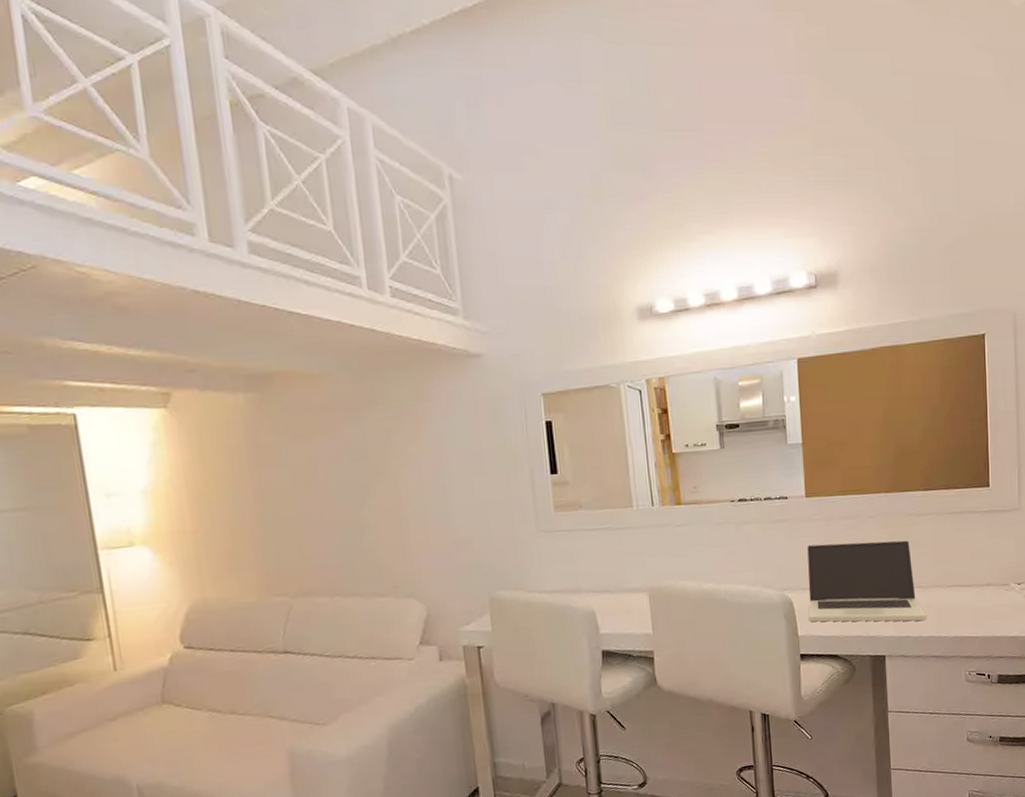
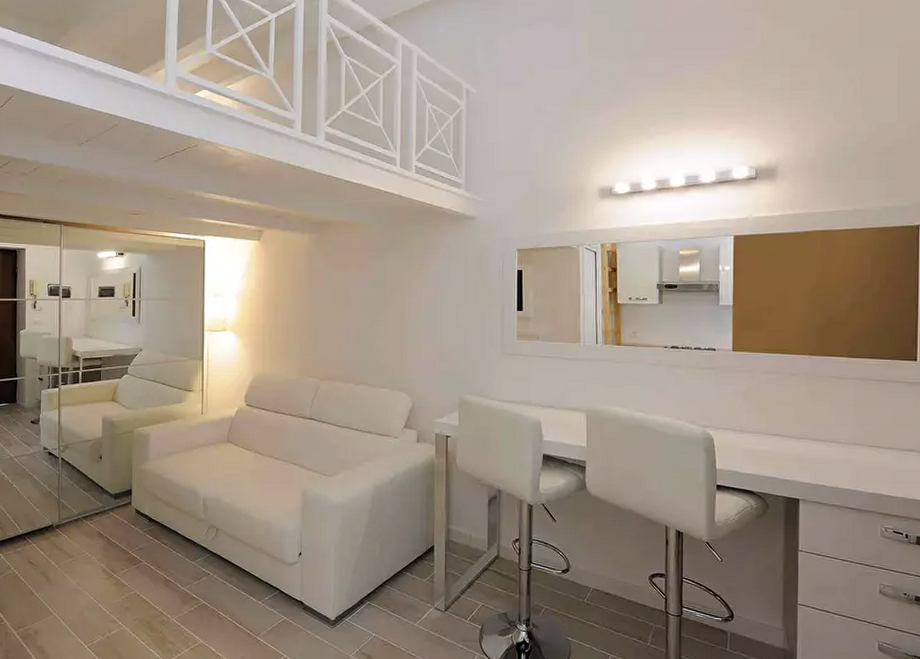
laptop: present [807,540,927,622] -> none [727,392,844,474]

